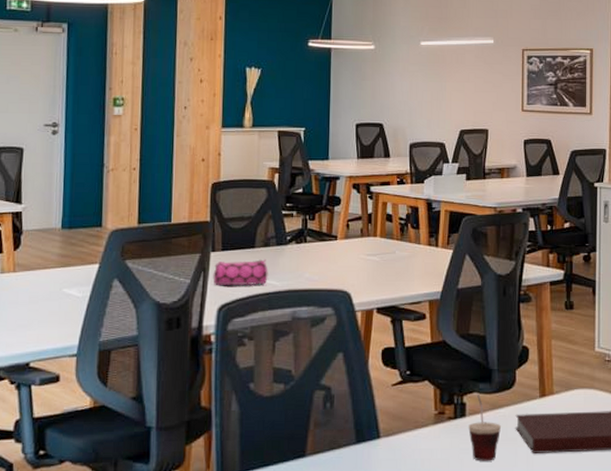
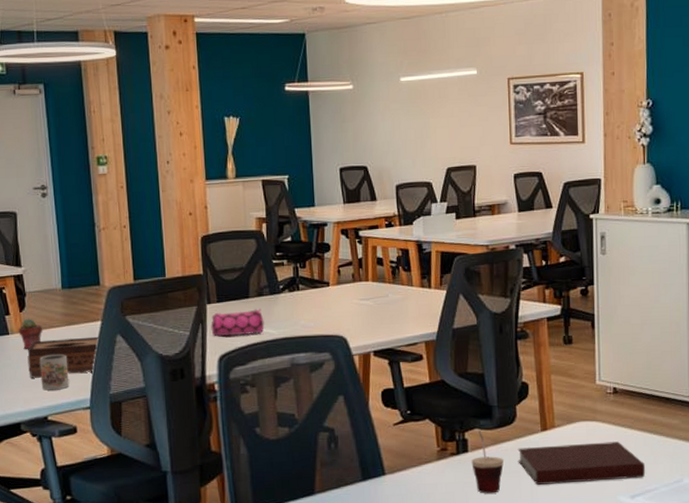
potted succulent: none [10,257,37,291] -> present [18,318,43,350]
tissue box: none [15,280,97,321] -> present [27,336,101,378]
mug: none [27,297,59,335] -> present [39,354,70,391]

